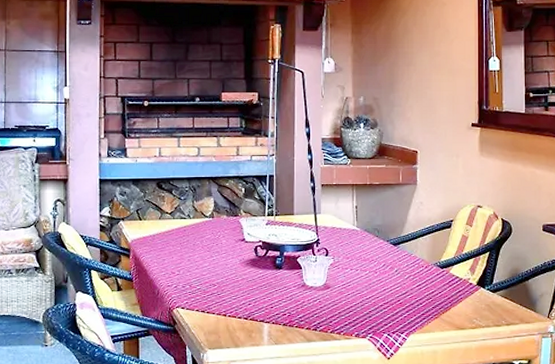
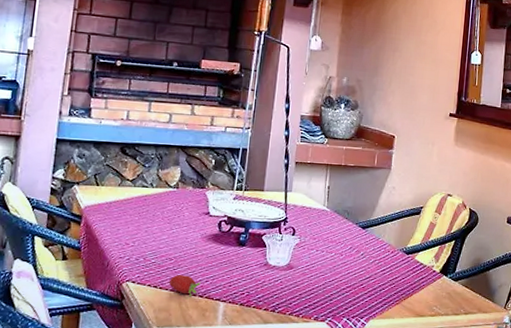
fruit: none [215,298,244,320] -> present [168,274,201,297]

